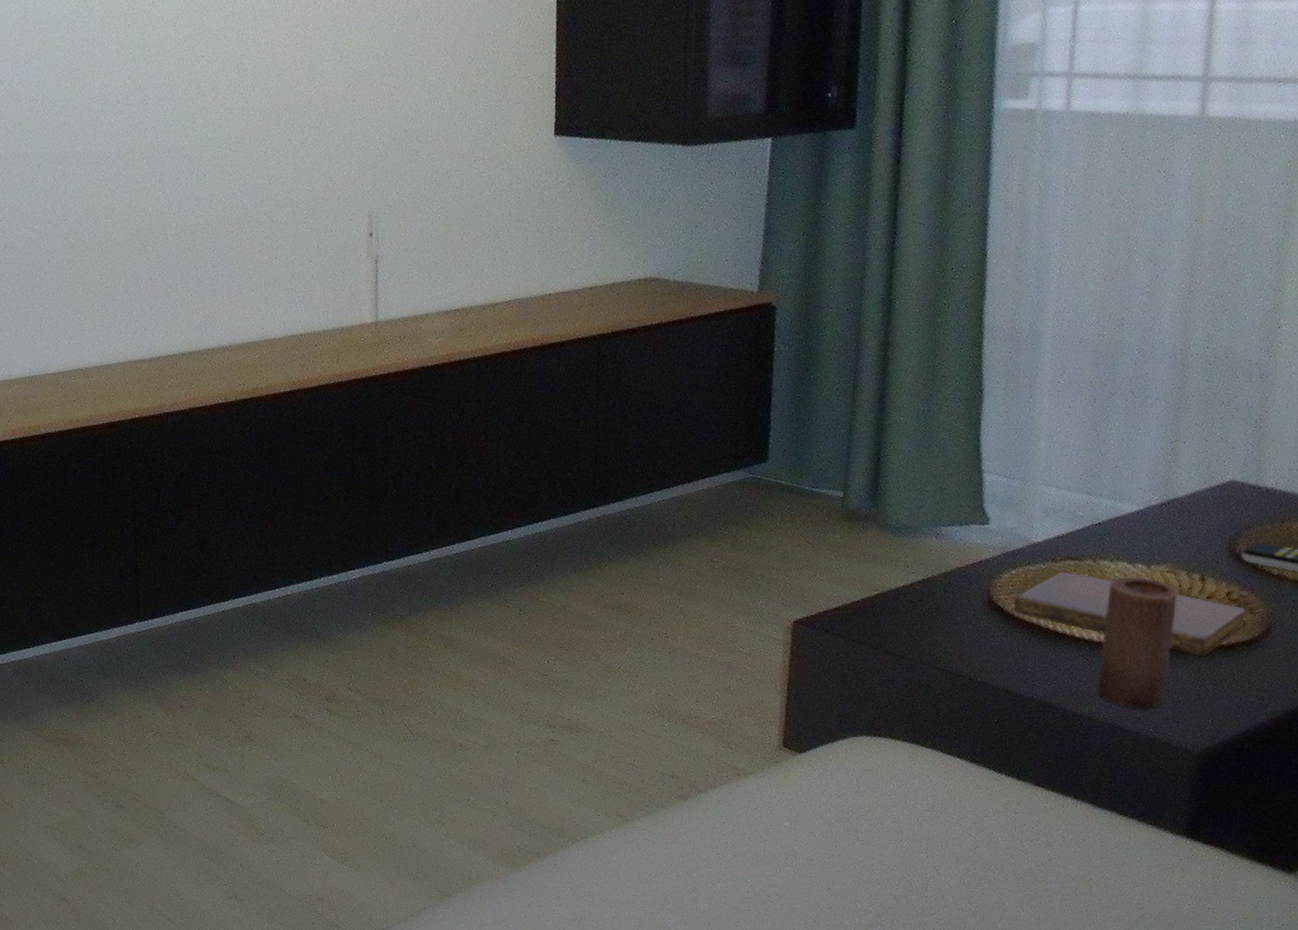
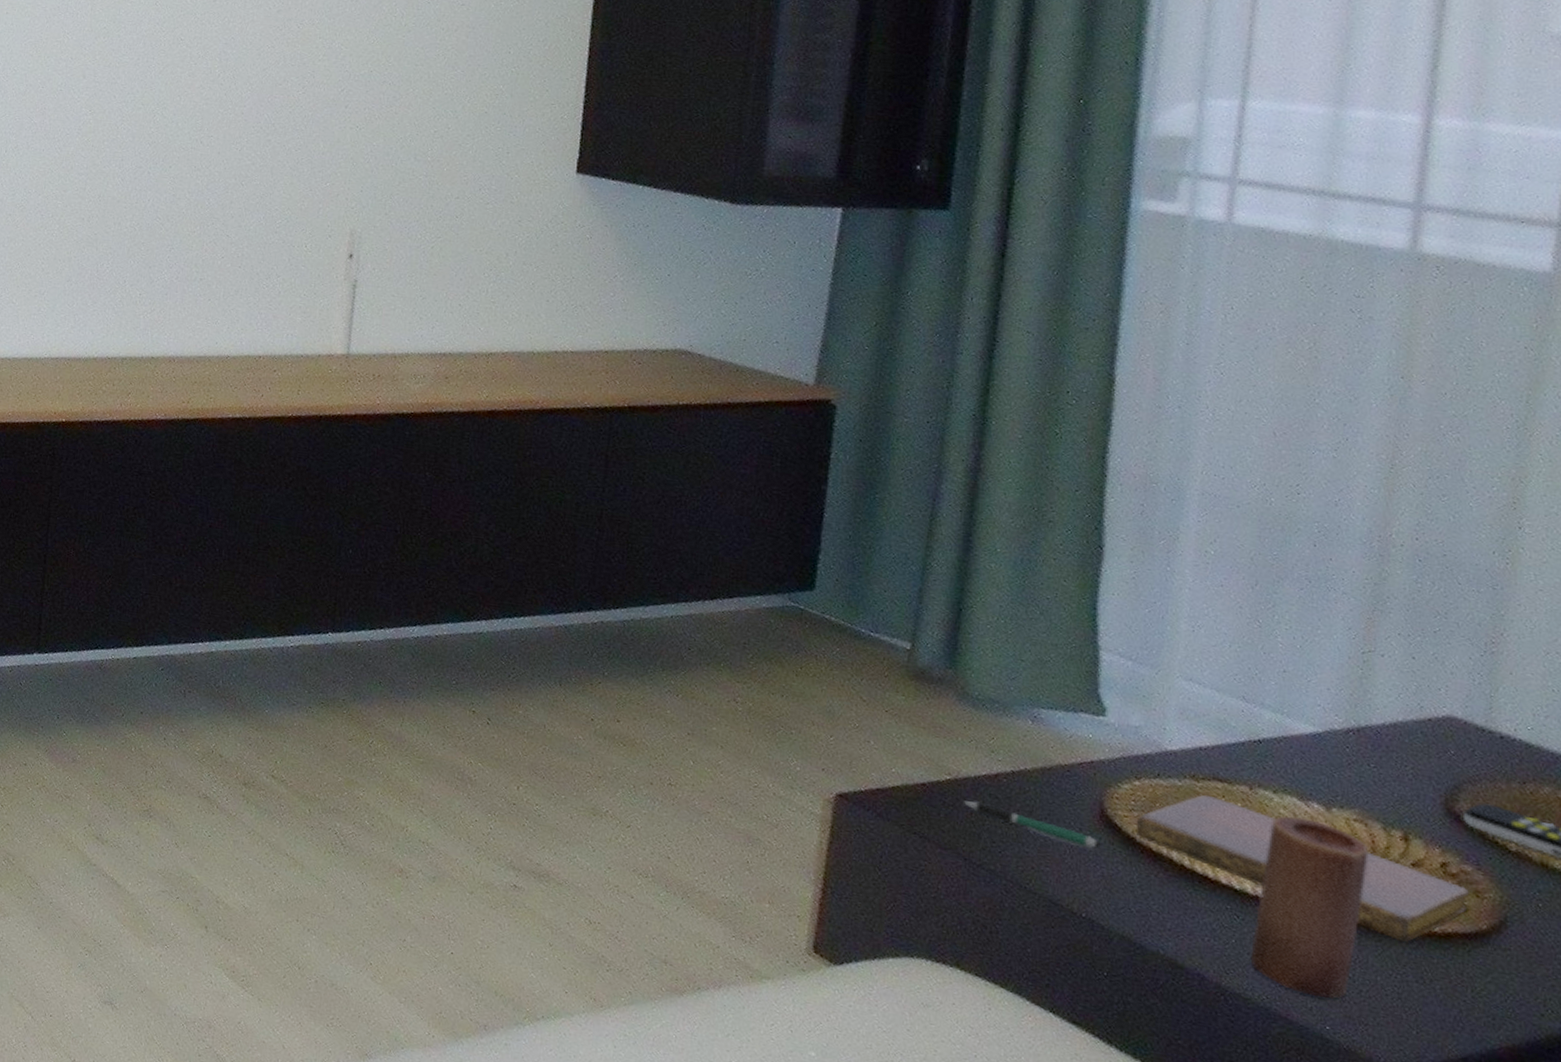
pen: none [889,607,989,629] -> present [964,801,1101,849]

